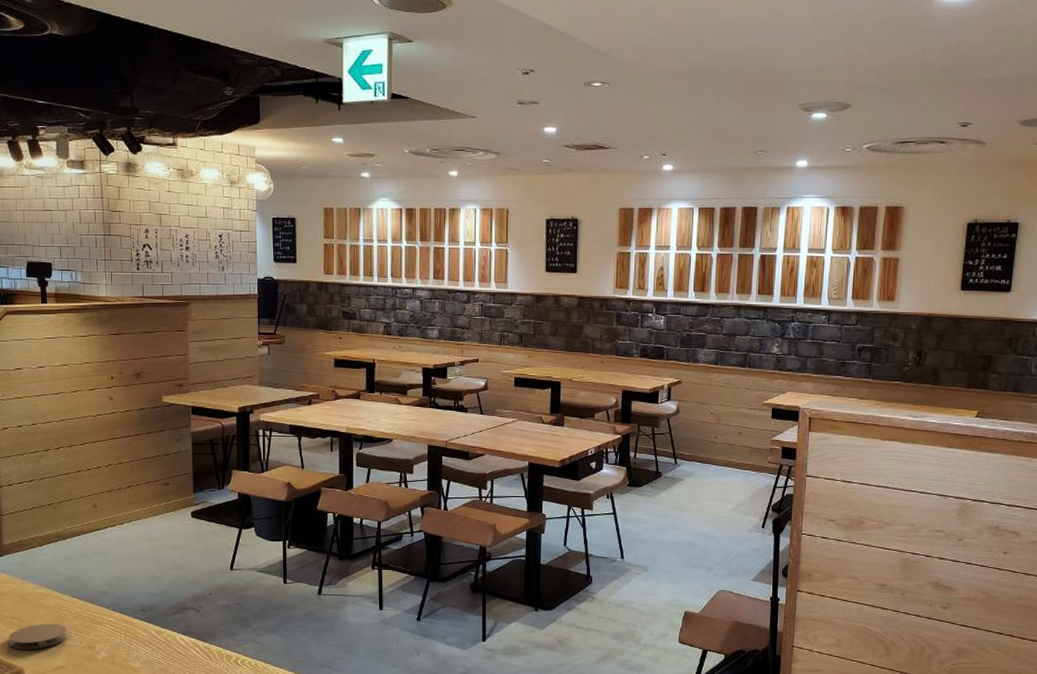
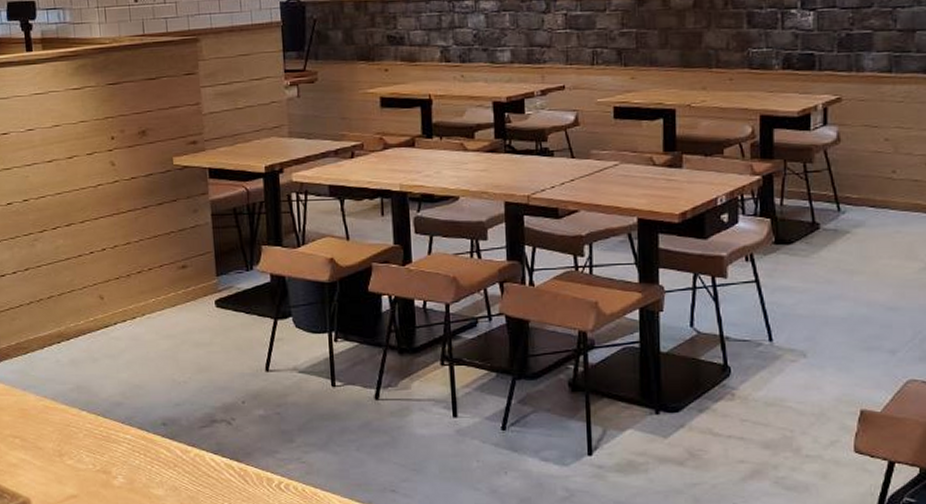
coaster: present [8,623,68,650] -> none [10,443,78,476]

